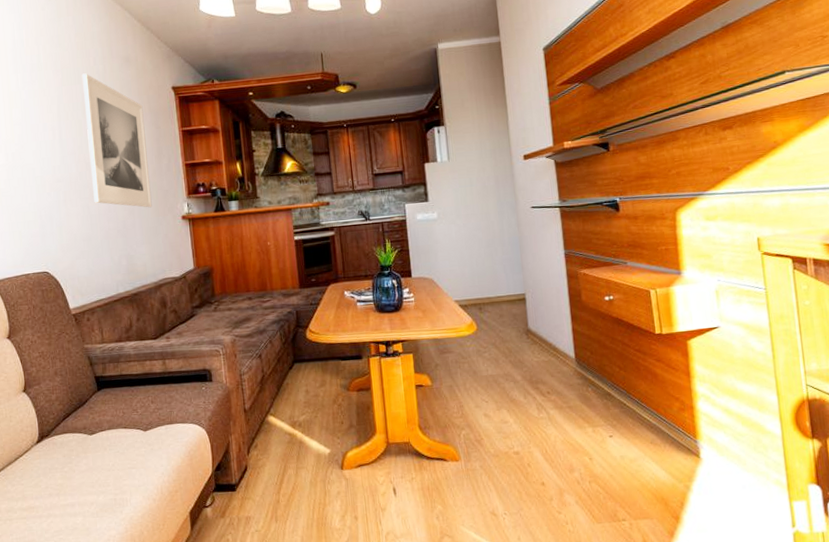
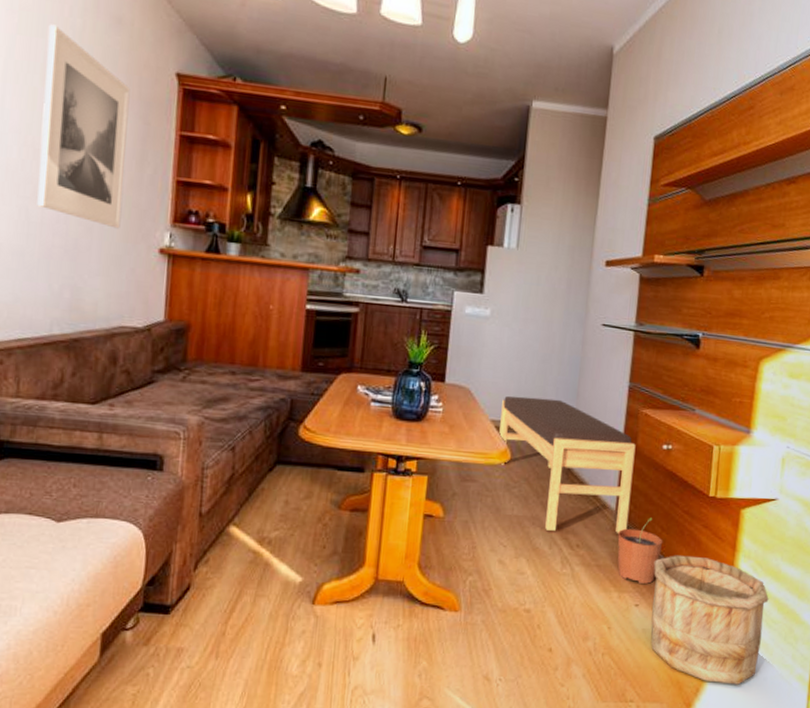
bench: none [461,274,589,384] -> present [499,396,636,533]
plant pot: none [581,360,623,417] -> present [617,518,663,584]
wooden bucket: none [618,387,734,496] -> present [651,555,769,685]

